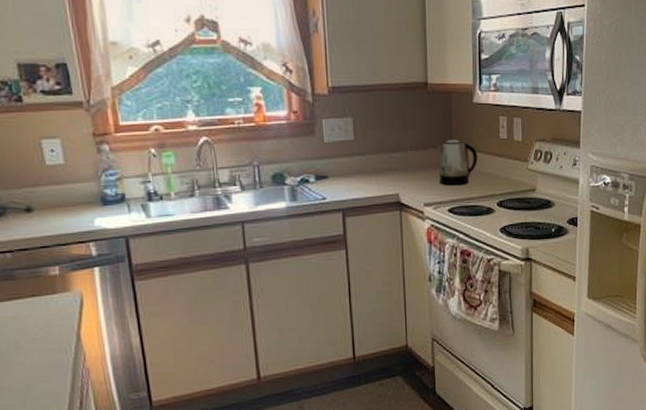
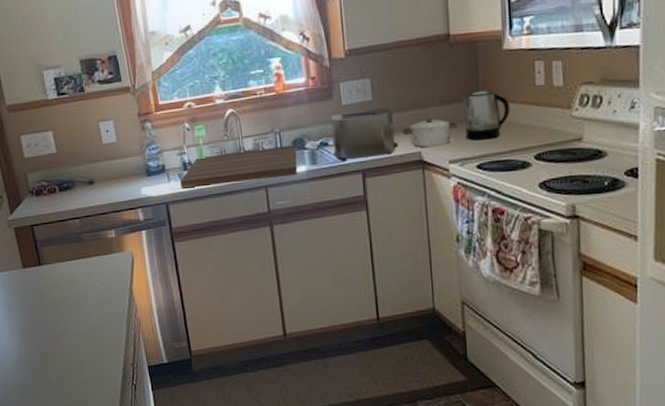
cutting board: none [143,180,276,221] -> present [180,145,297,189]
toaster: none [312,148,378,199] -> present [331,108,398,161]
cooking pot: none [382,161,433,190] -> present [403,117,458,148]

